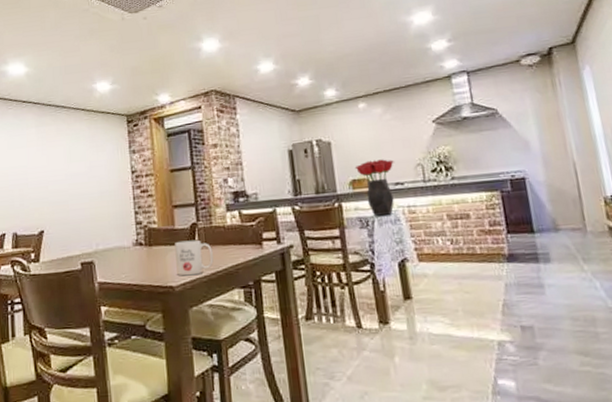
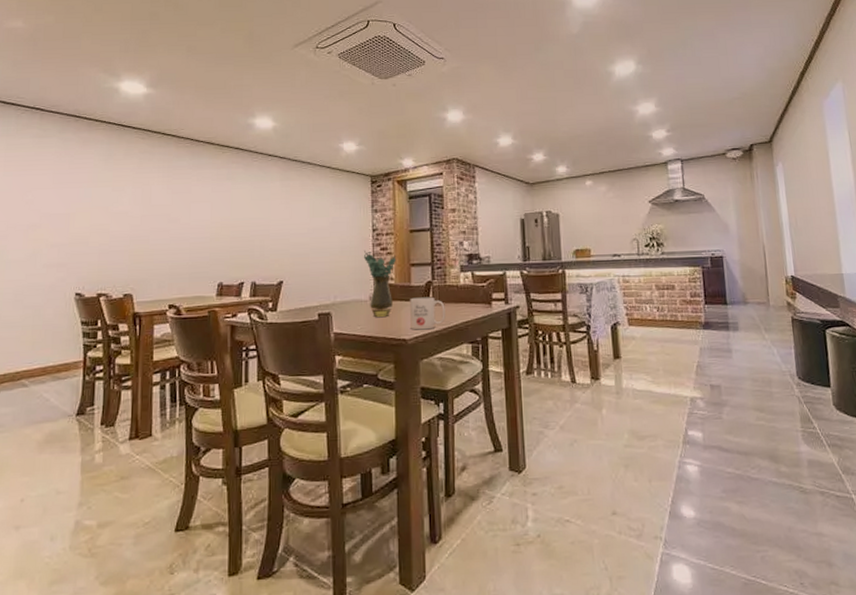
vase: none [123,193,158,265] -> present [363,250,397,318]
bouquet: present [354,159,394,216] -> none [578,232,613,283]

